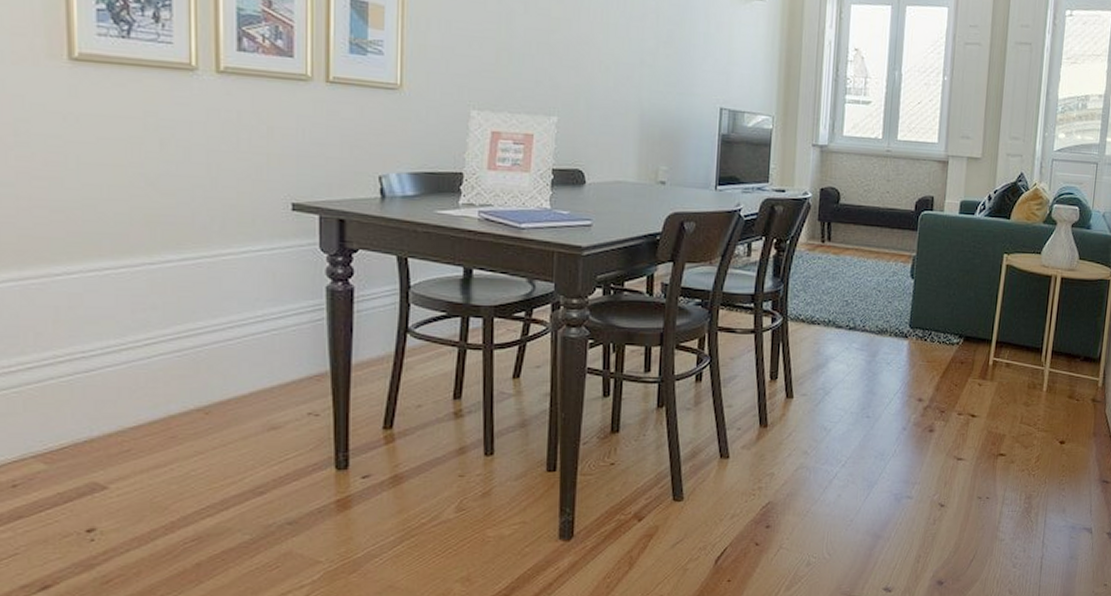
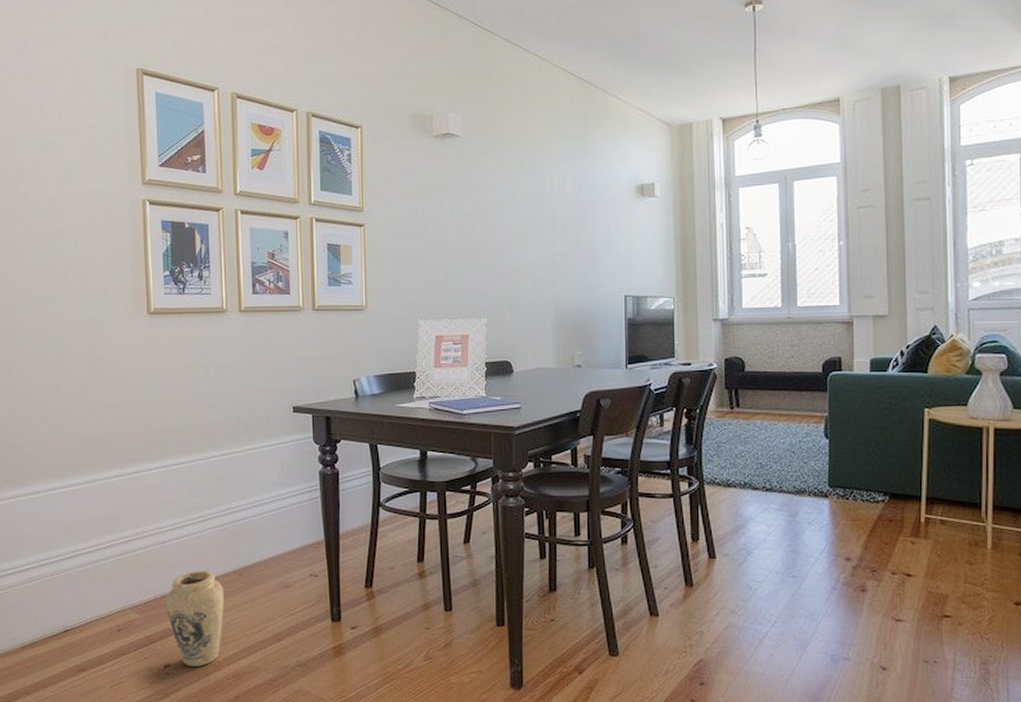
vase: none [91,408,183,531] -> present [166,571,225,668]

